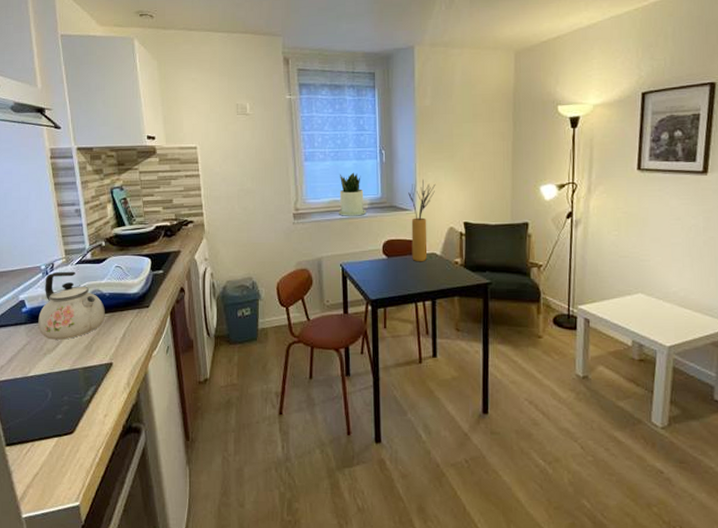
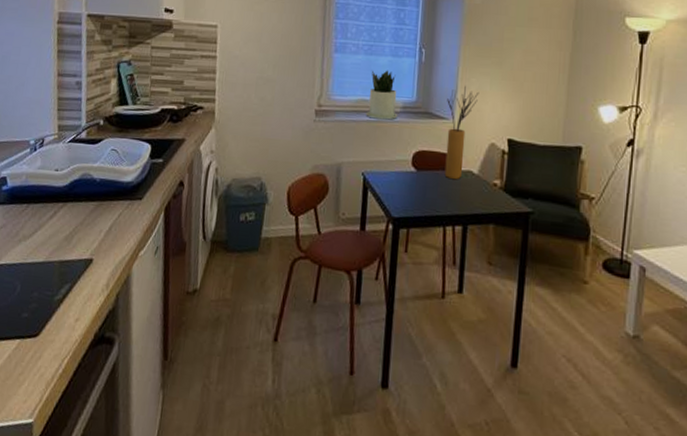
kettle: present [37,271,106,340] -> none [17,148,94,227]

